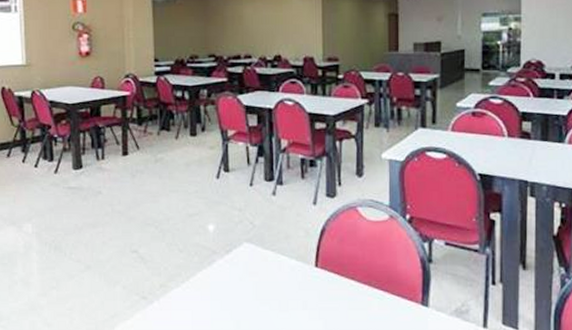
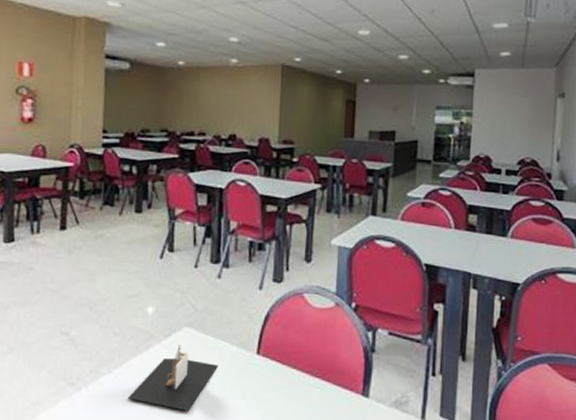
napkin holder: none [196,259,278,321] -> present [127,344,218,411]

